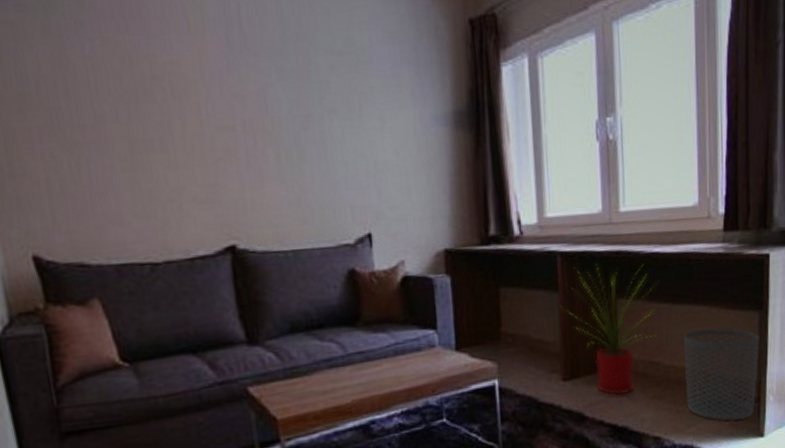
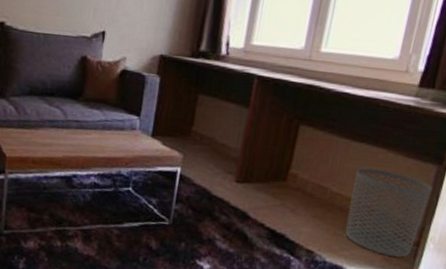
house plant: present [560,263,659,396] -> none [247,90,344,208]

